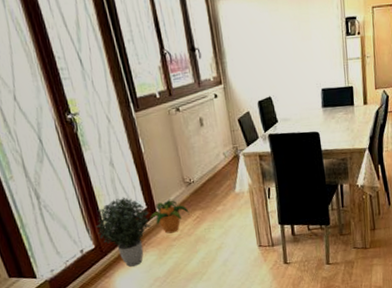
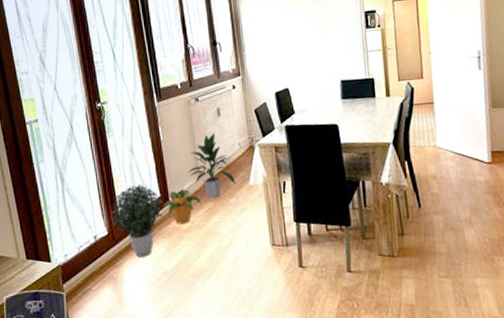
indoor plant: none [173,143,222,207] -> present [188,132,235,199]

